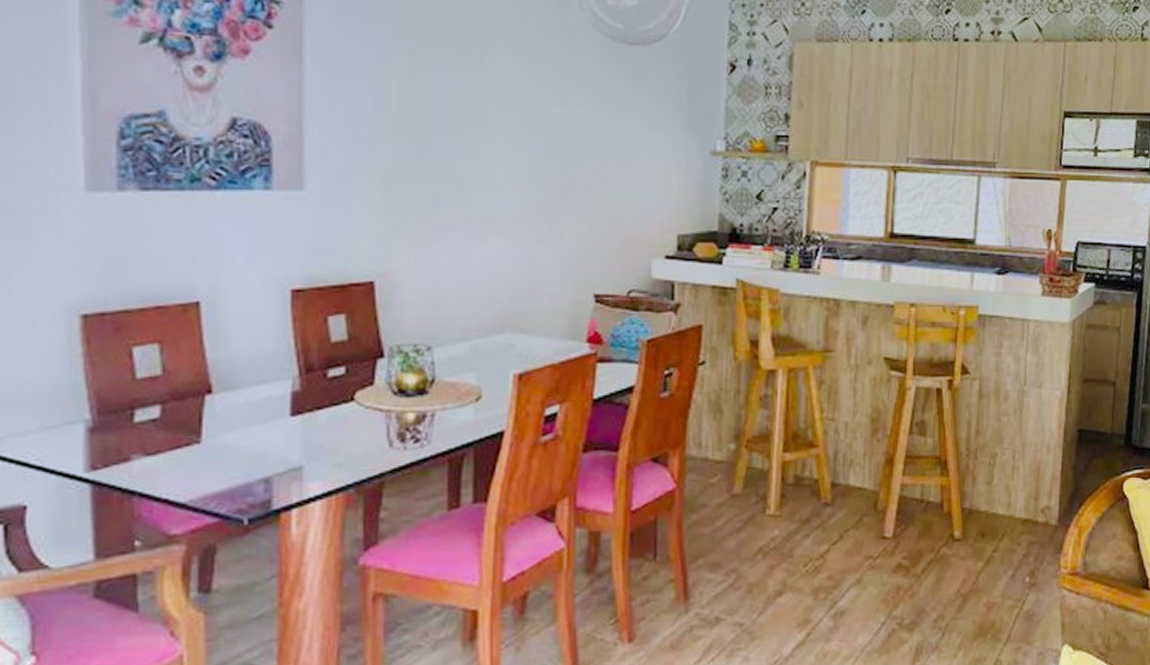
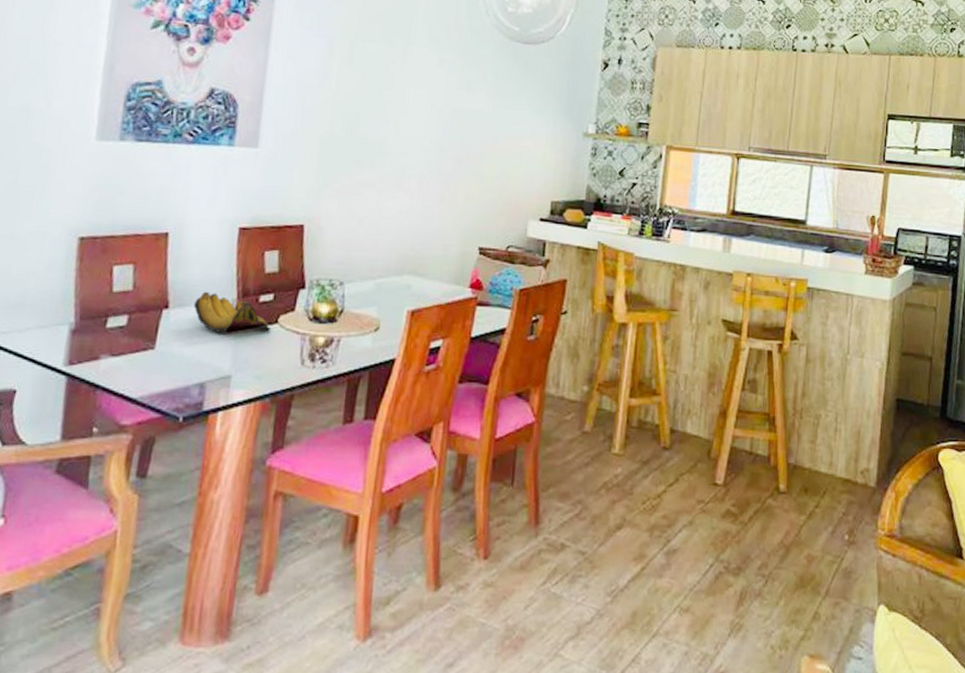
banana bunch: none [245,369,348,417] -> present [194,291,272,333]

